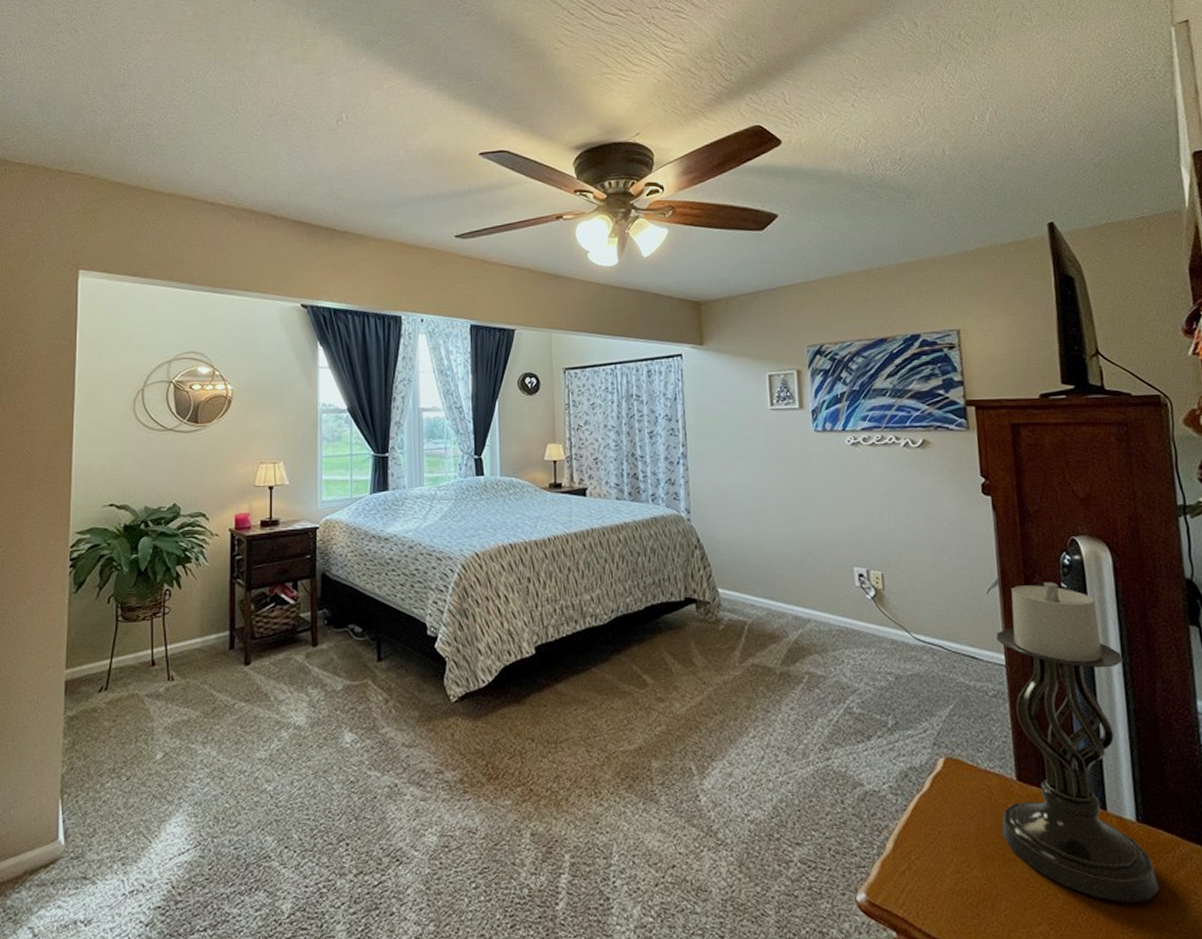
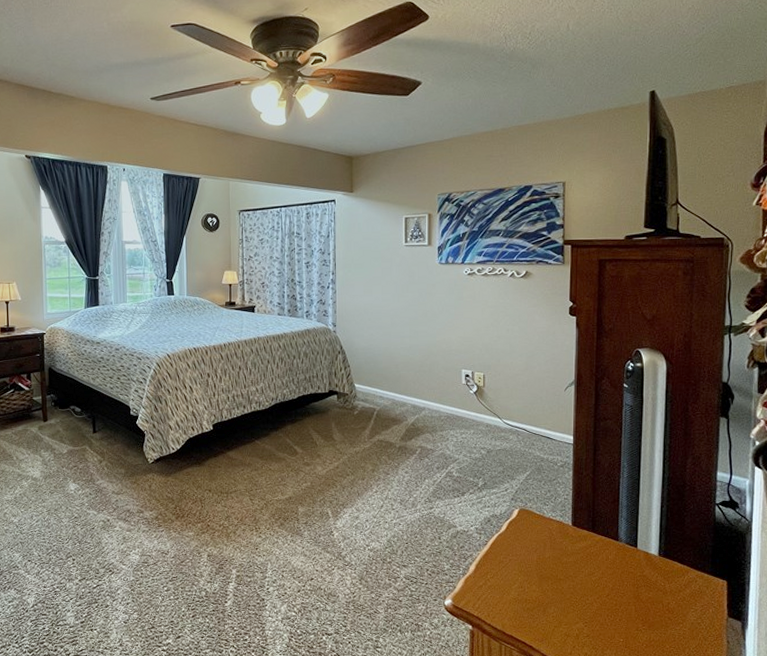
candle holder: present [996,581,1159,903] -> none [557,383,669,610]

